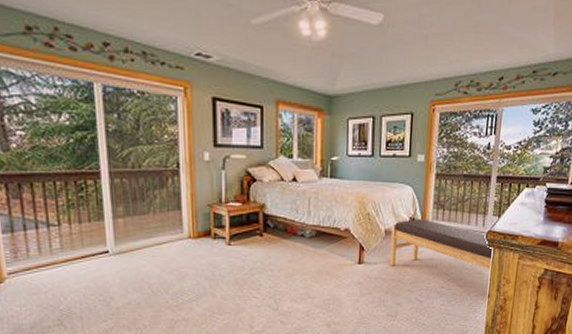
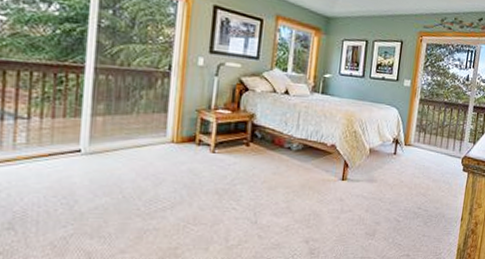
bench: present [390,219,492,270] -> none [372,140,467,194]

